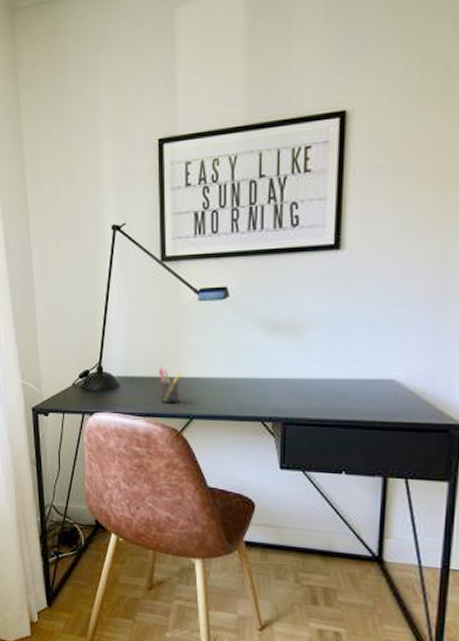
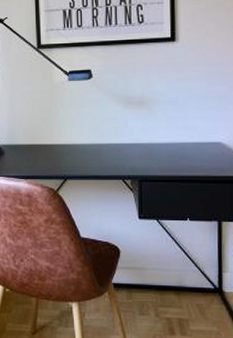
pen holder: present [158,367,181,404] -> none [37,136,56,167]

